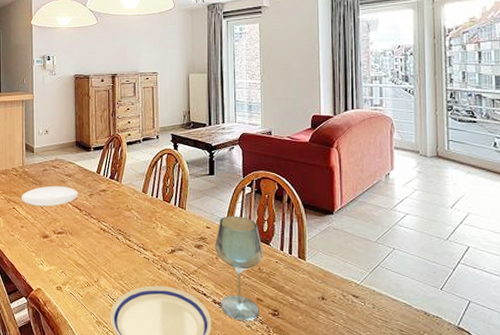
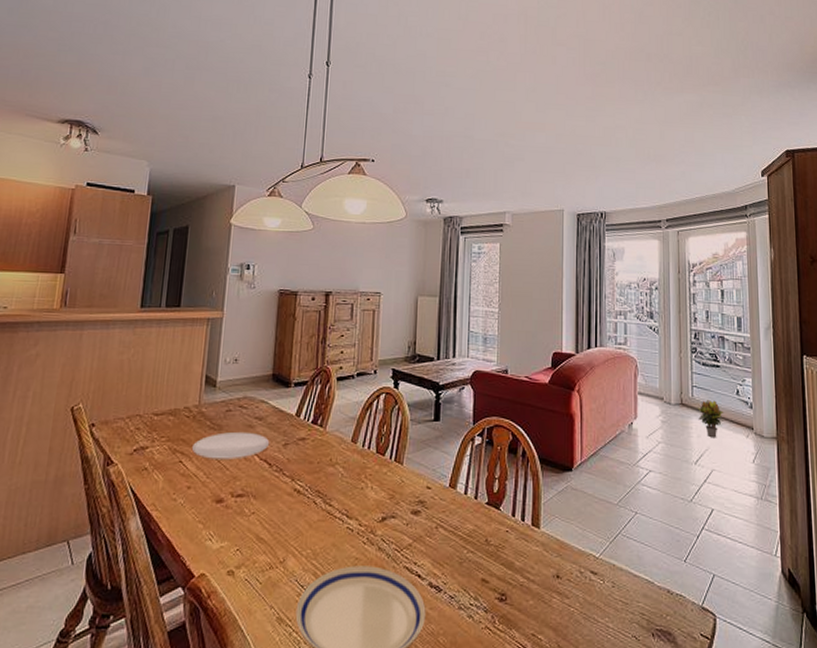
wine glass: present [215,215,264,321] -> none [435,472,493,610]
potted plant: none [454,152,481,186] -> present [698,400,725,438]

